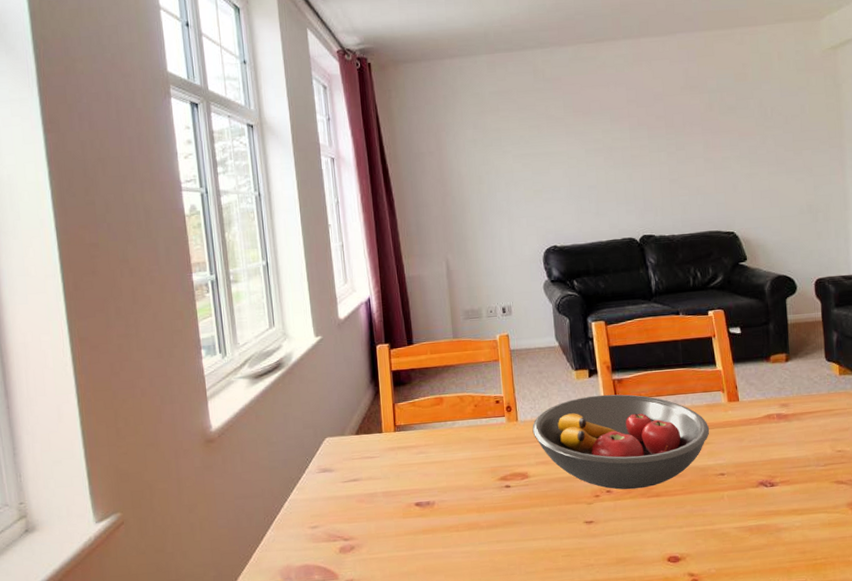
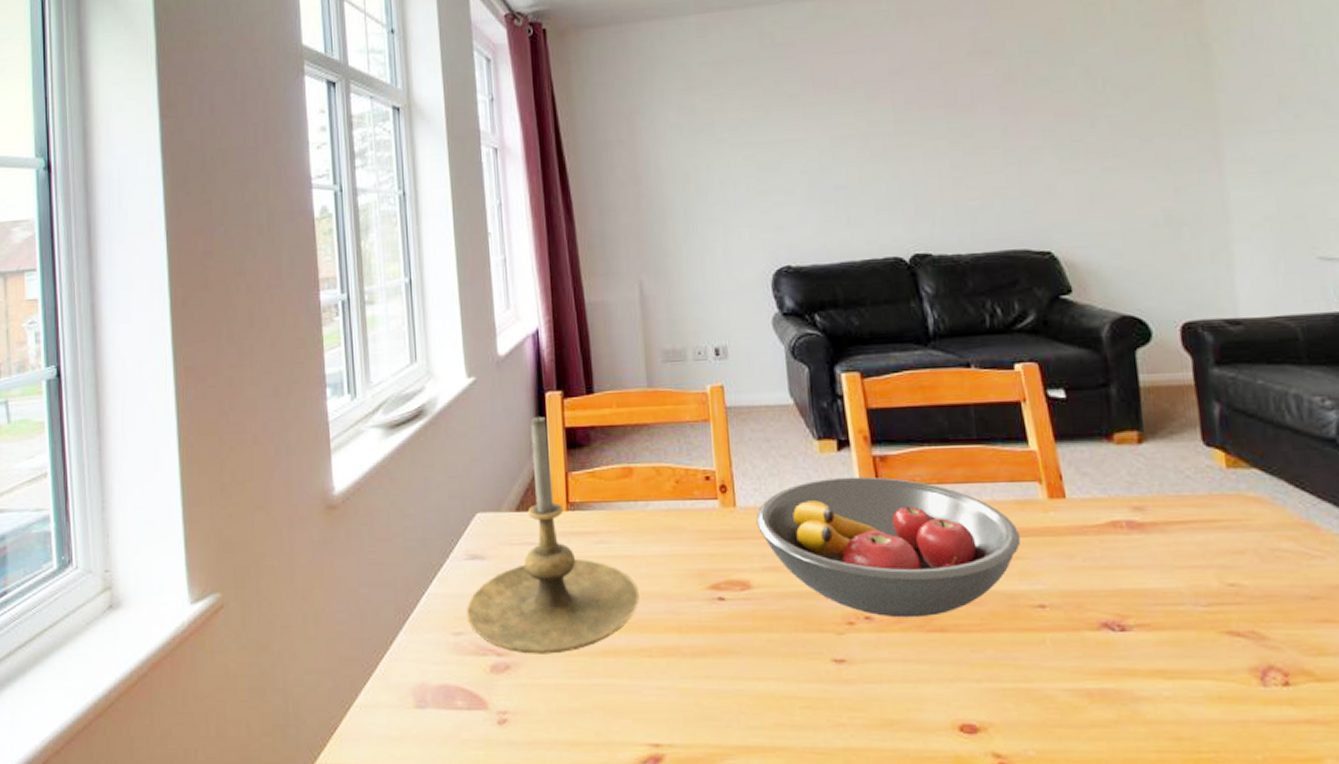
candle holder: none [320,363,449,538] -> present [467,416,639,654]

